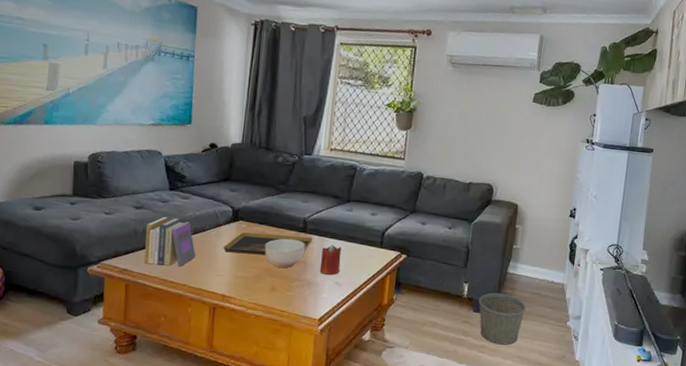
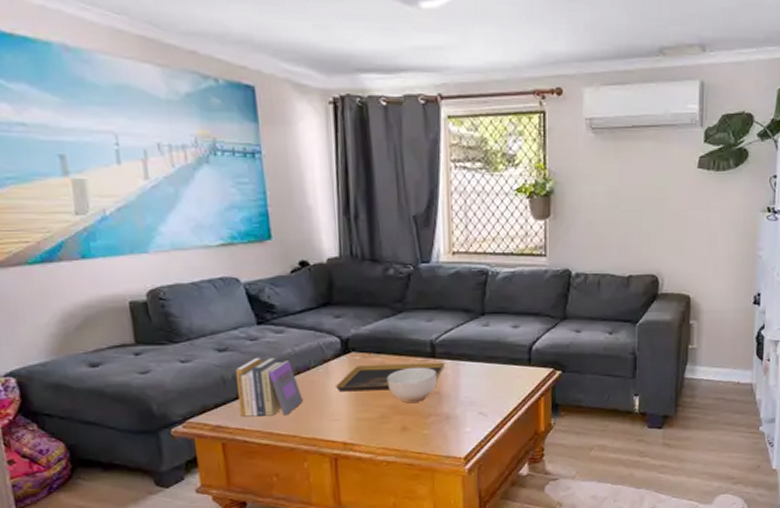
candle: present [319,244,342,276] -> none [457,368,483,406]
basket: present [478,292,527,345] -> none [653,403,711,462]

